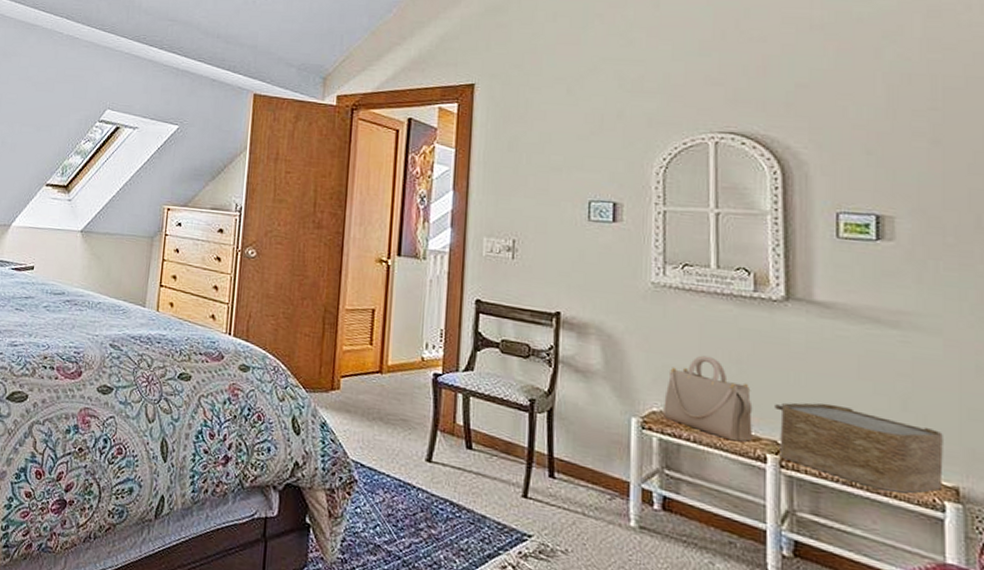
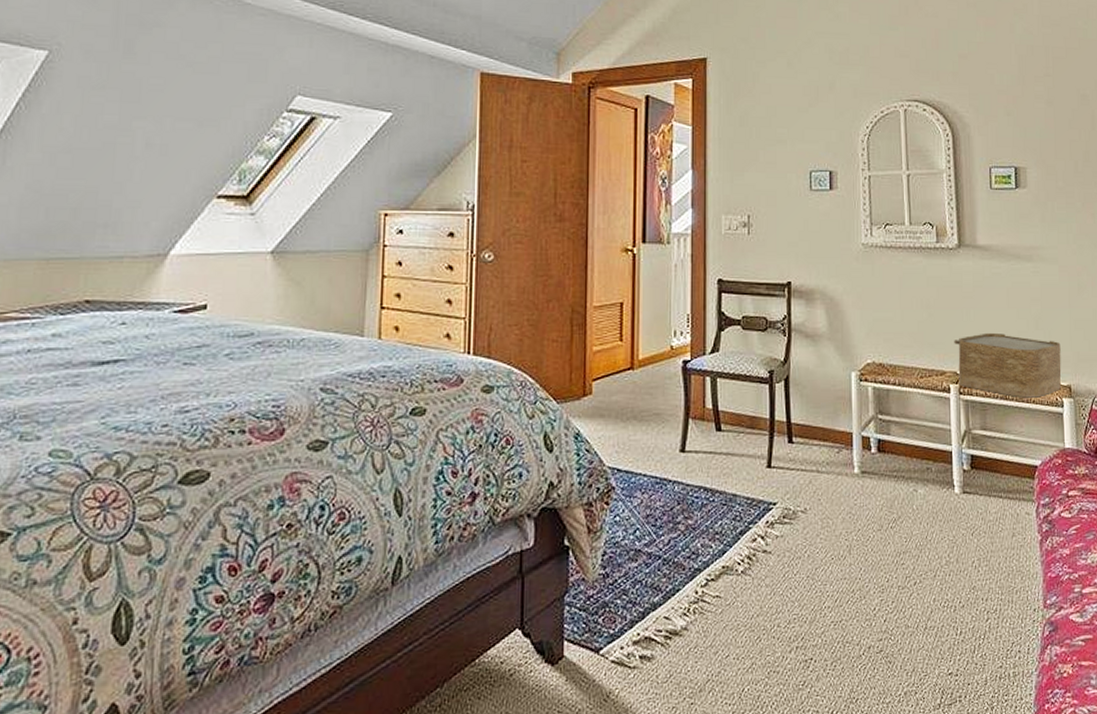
handbag: present [663,355,753,442] -> none [875,305,940,378]

